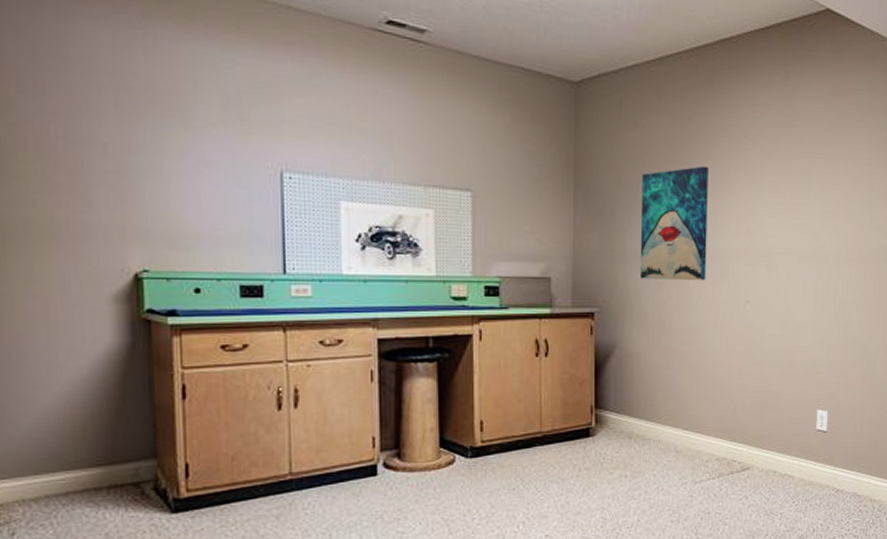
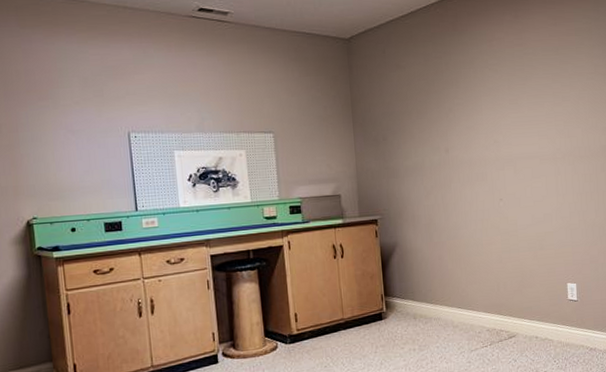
wall art: present [639,166,708,280] -> none [406,93,465,189]

